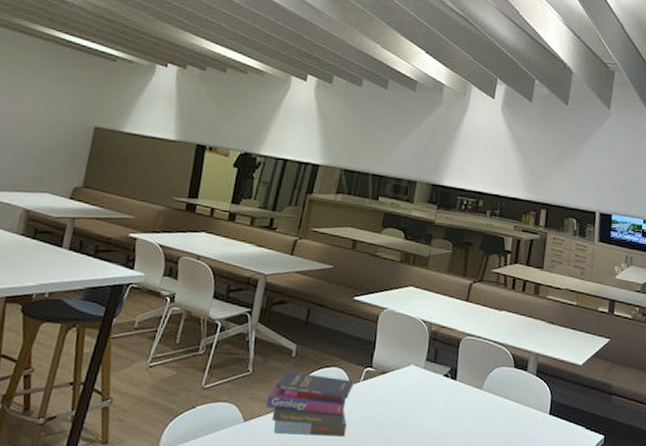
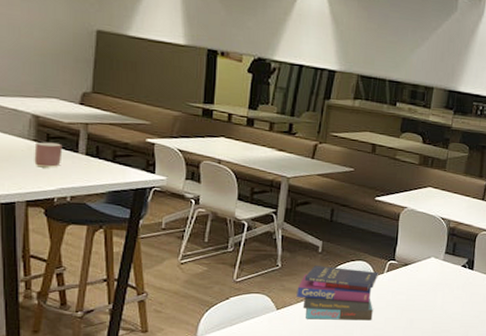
mug: none [19,236,48,263] -> present [34,141,63,168]

